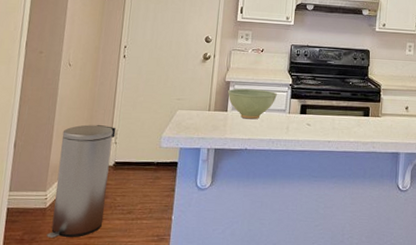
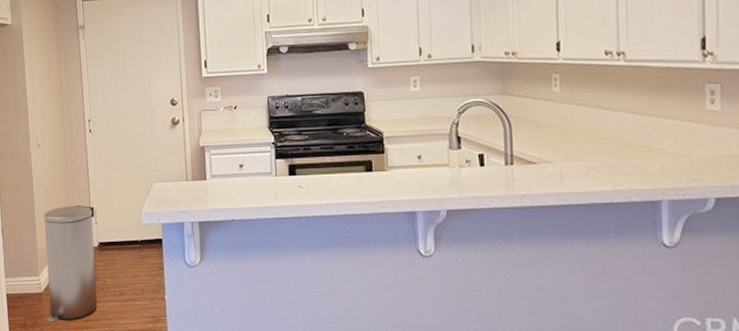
bowl: present [227,88,277,120] -> none [203,152,259,187]

